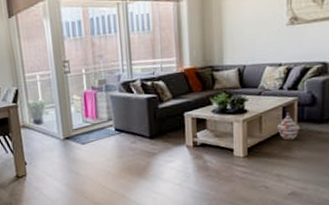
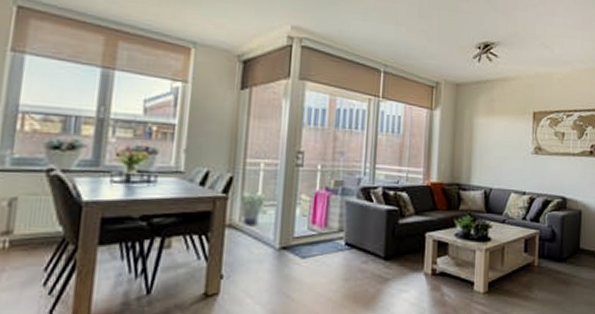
woven basket: present [276,112,300,140] -> none [518,246,541,278]

